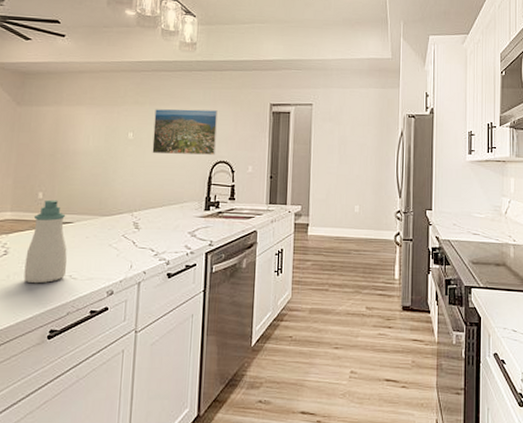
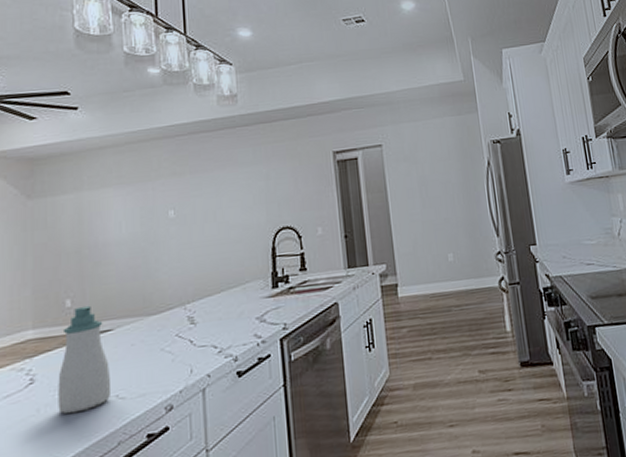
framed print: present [152,109,217,155] -> none [197,169,277,230]

